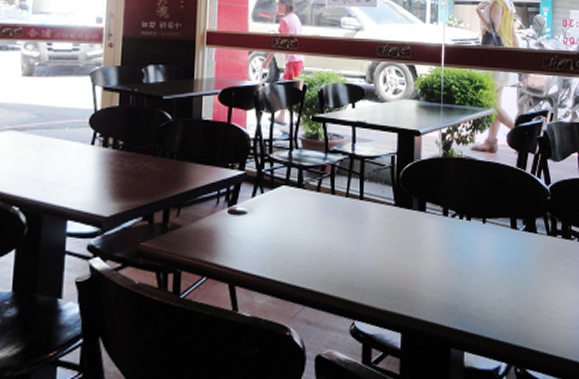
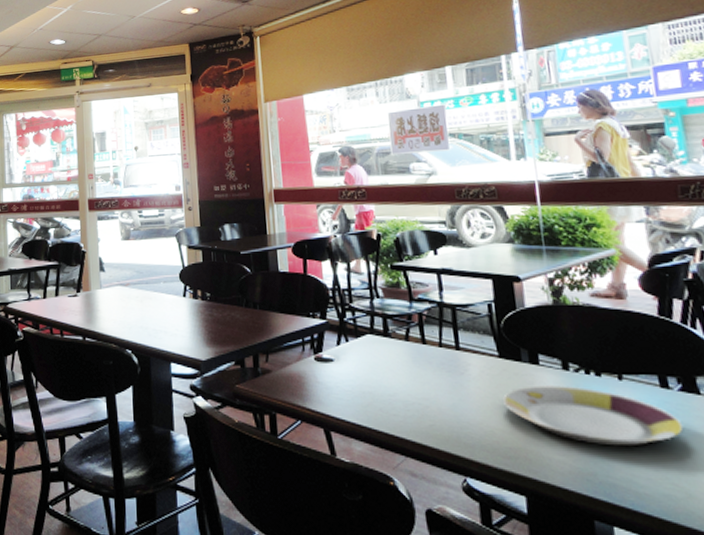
plate: none [394,230,523,281] -> present [503,385,684,447]

